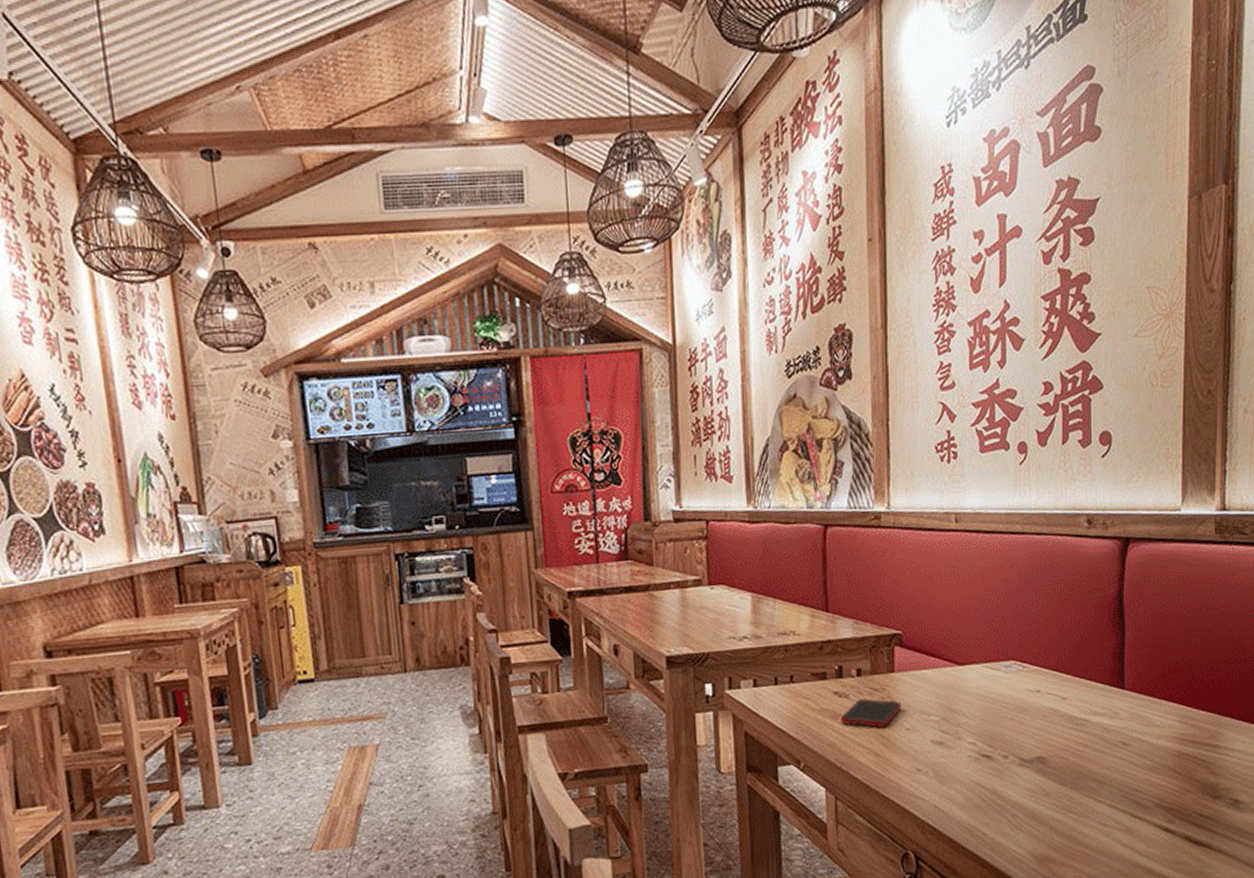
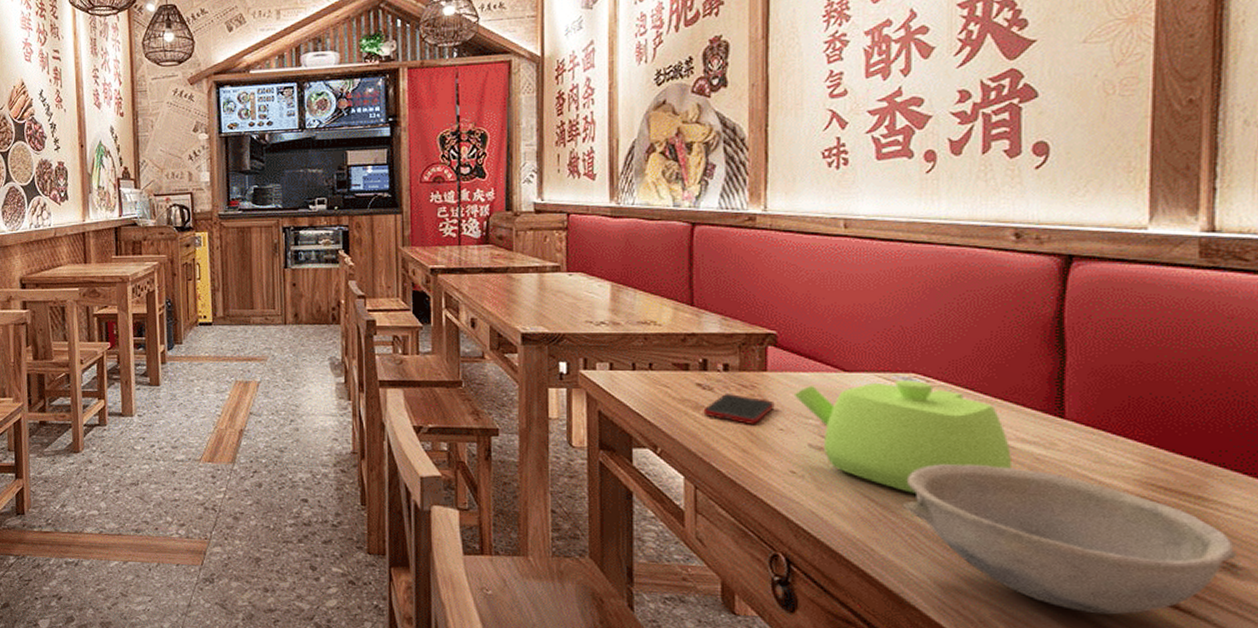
teapot: none [917,667,1088,776] -> present [793,379,1013,494]
bowl: none [1006,739,1239,861] -> present [902,464,1237,615]

